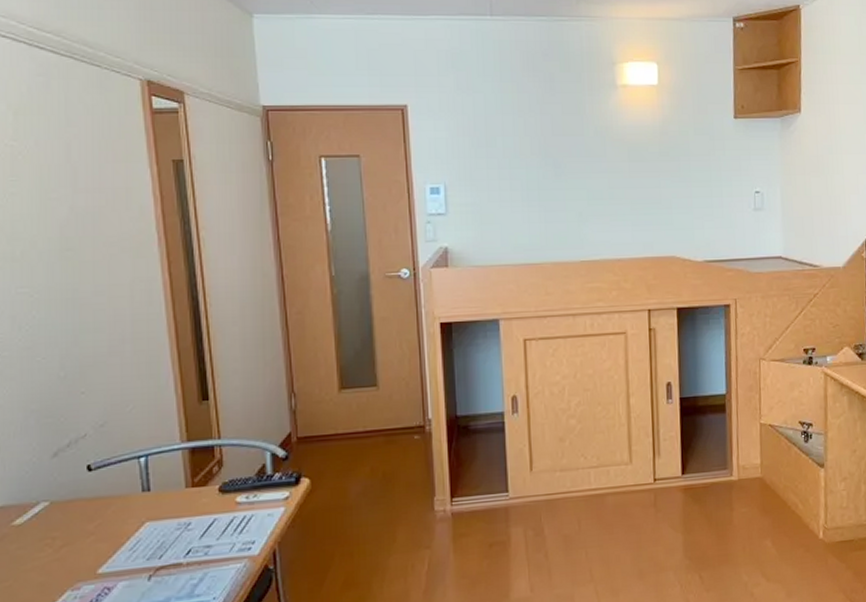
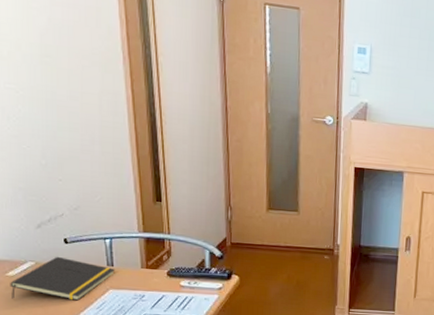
notepad: none [17,489,152,555] -> present [10,256,115,301]

